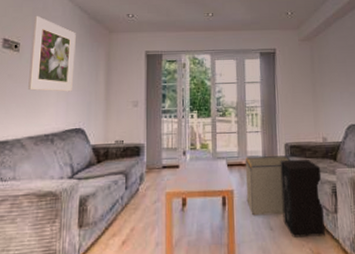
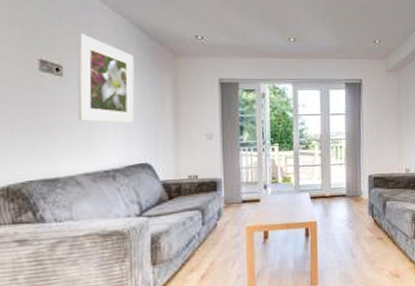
storage bin: present [245,155,292,216] -> none [328,187,375,245]
speaker: present [280,160,325,238] -> none [363,190,404,263]

